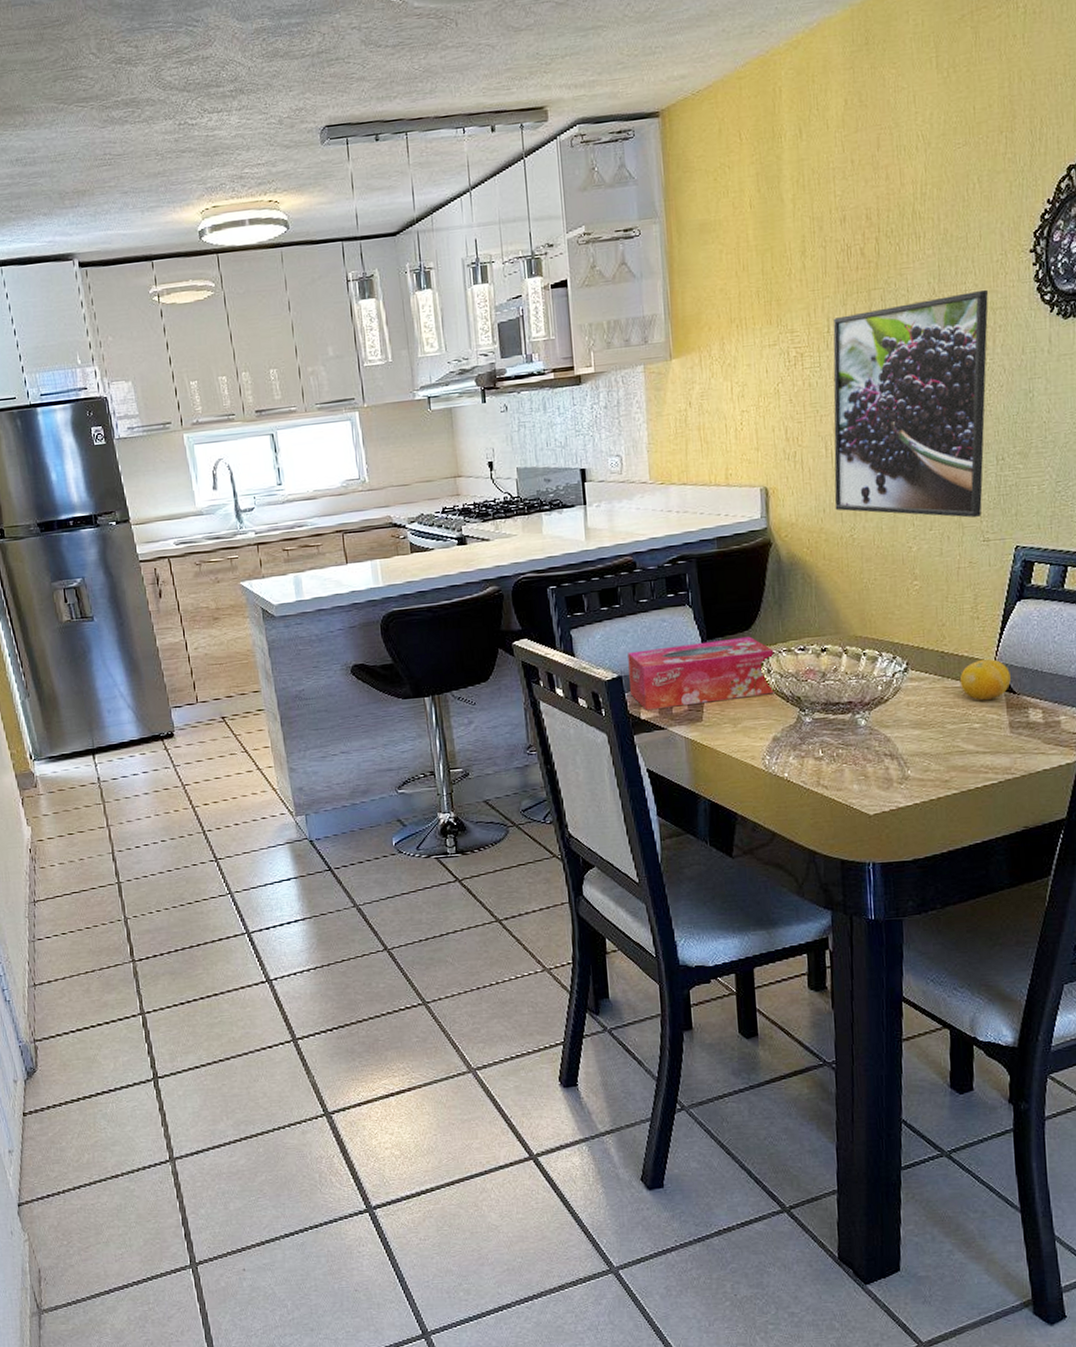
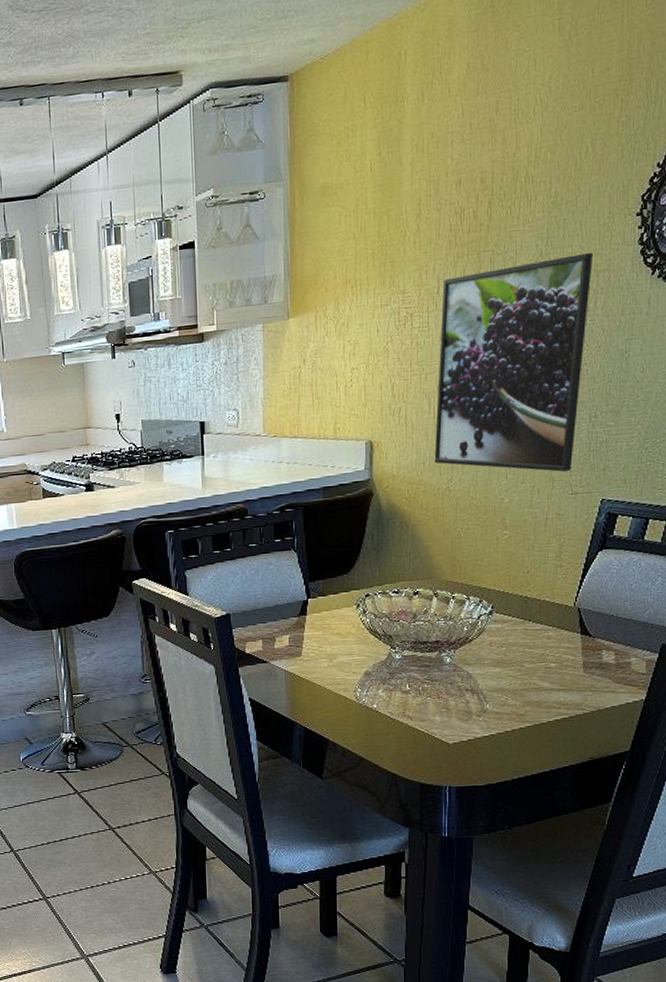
tissue box: present [628,636,774,711] -> none [236,579,369,646]
fruit: present [959,658,1011,701] -> none [540,603,588,643]

